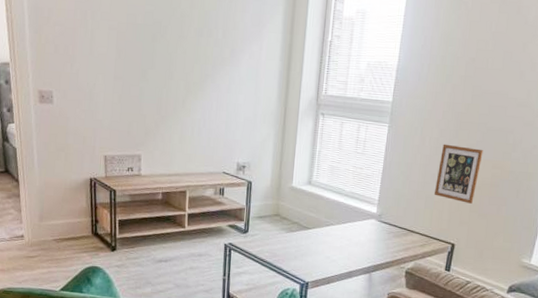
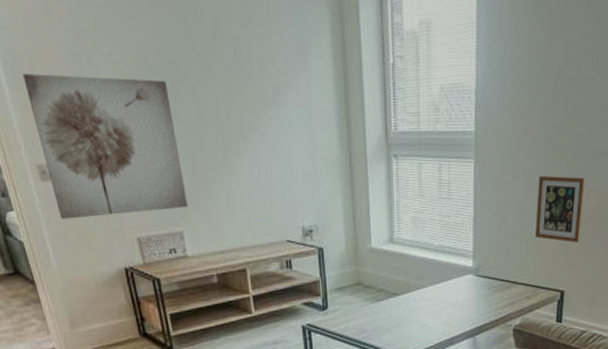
wall art: none [41,22,149,137] -> present [23,74,188,220]

